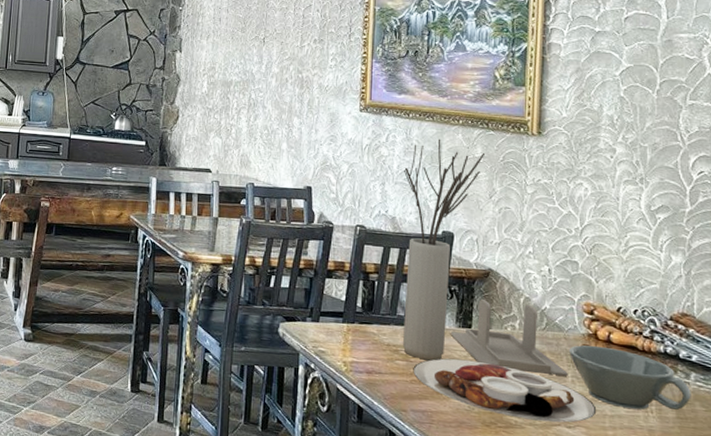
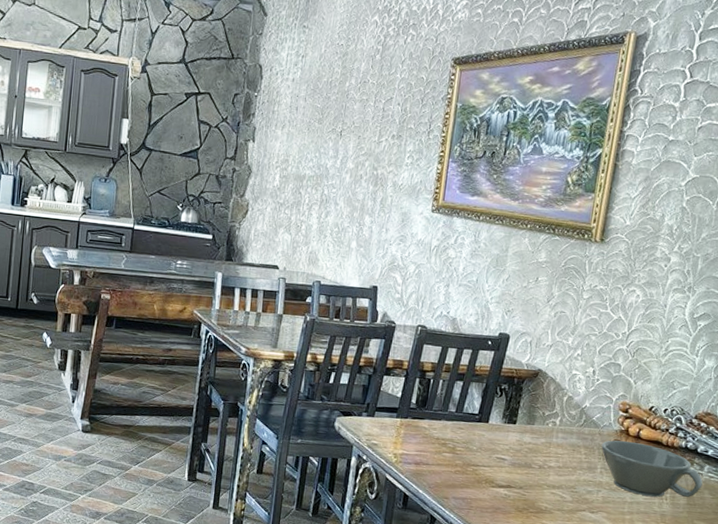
vase: present [402,139,486,361] -> none [450,242,549,454]
platter: present [413,358,597,423] -> none [458,451,619,509]
napkin holder: present [450,299,568,376] -> none [496,397,598,468]

